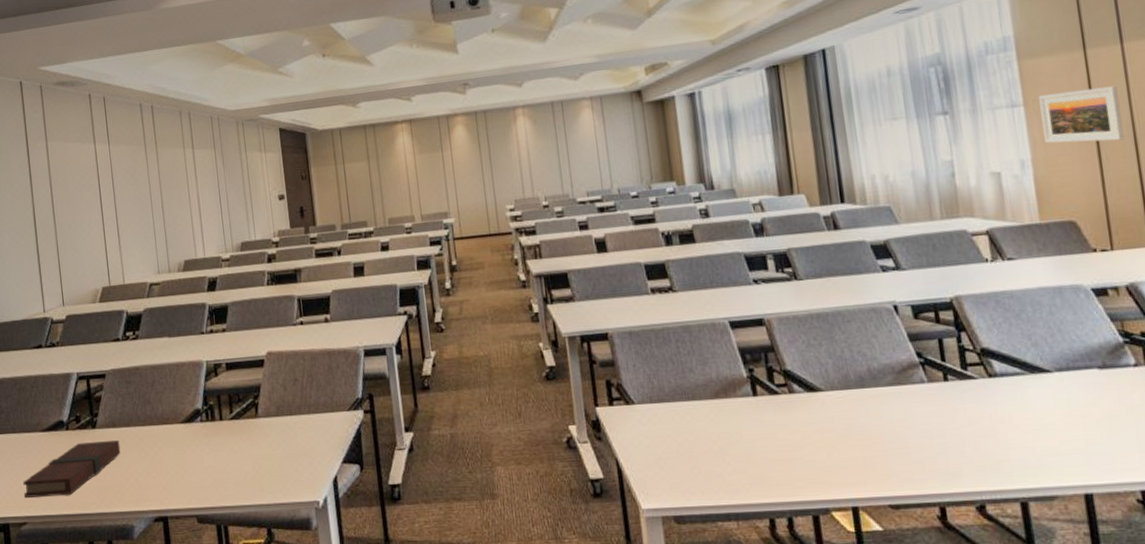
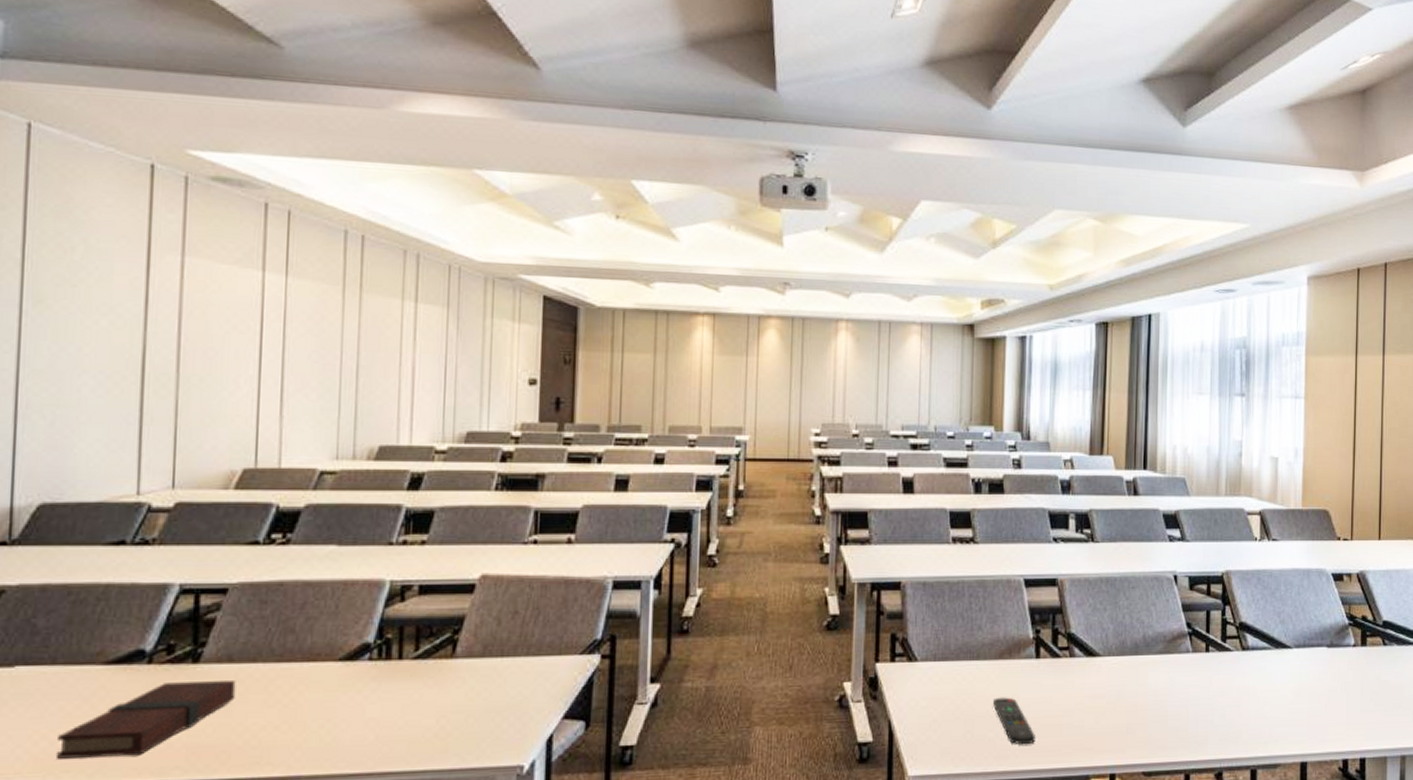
remote control: none [715,434,765,480] -> present [993,697,1035,745]
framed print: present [1039,85,1125,144] -> none [1316,391,1375,442]

